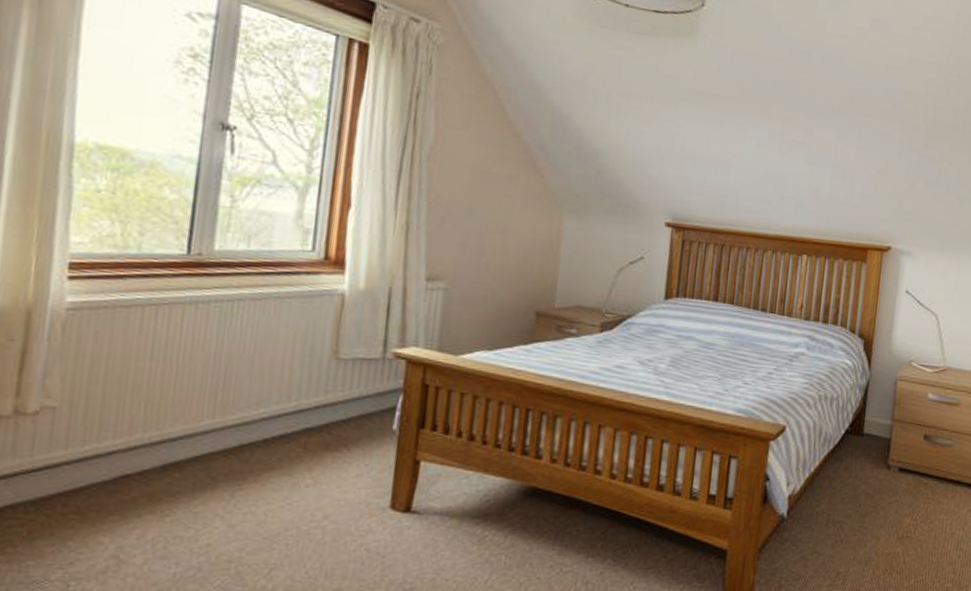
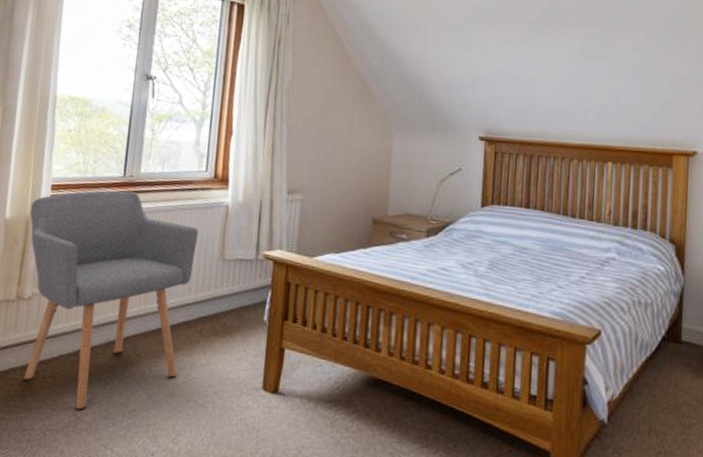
chair: none [29,271,302,551] -> present [23,190,199,410]

